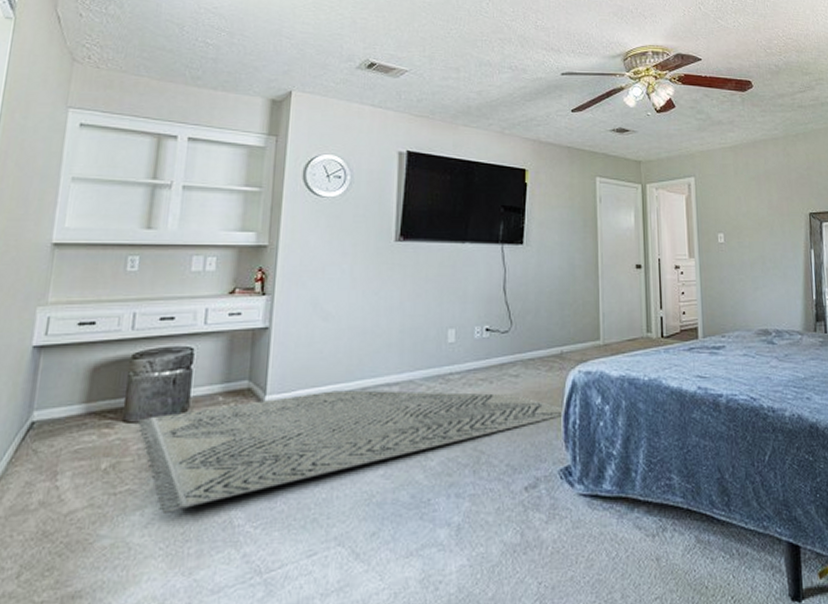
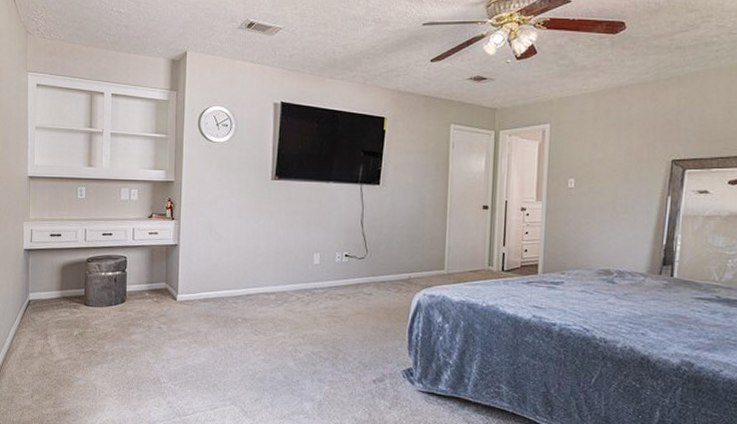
rug: present [138,390,564,515] -> none [95,294,409,370]

